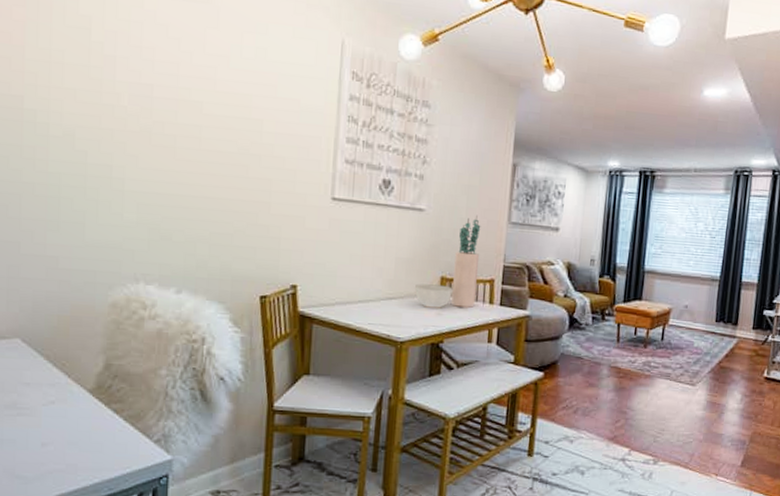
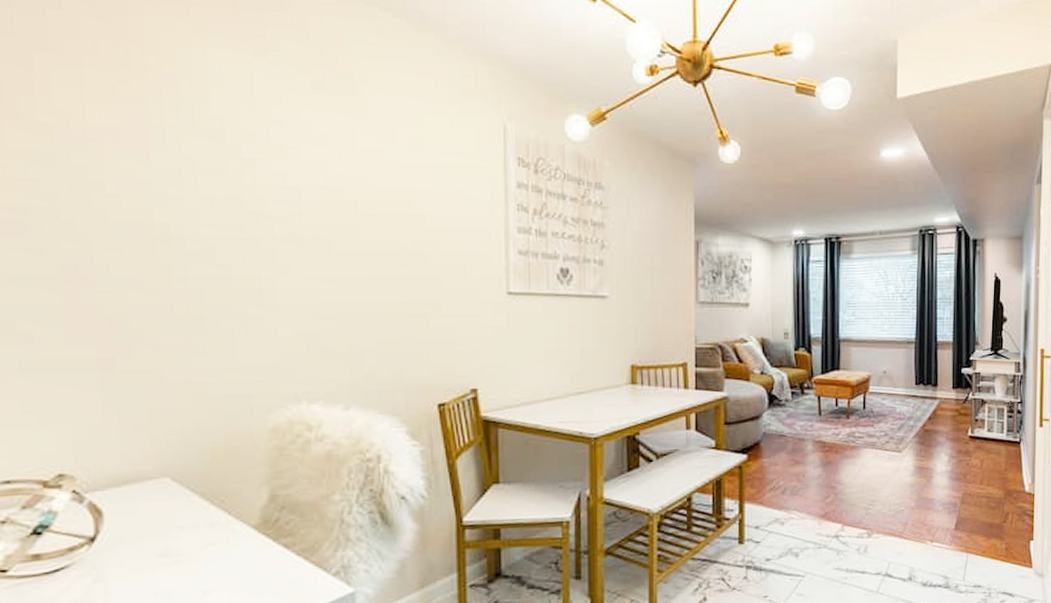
bowl: present [415,284,454,308] -> none [605,374,646,399]
vase: present [451,215,481,308] -> none [644,297,670,395]

